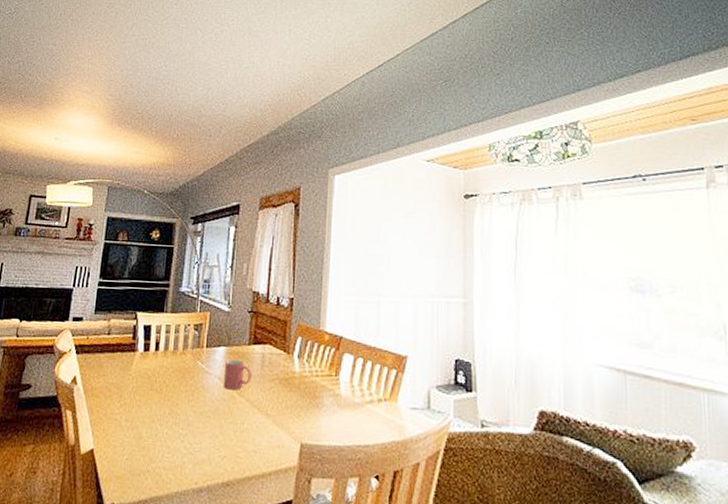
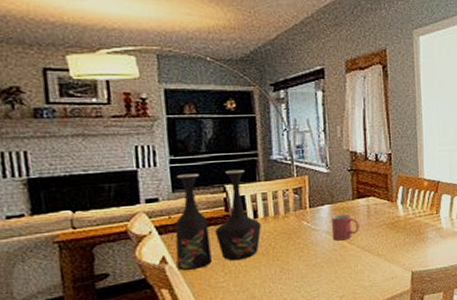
vase: none [83,297,160,395] -> present [175,169,261,271]

